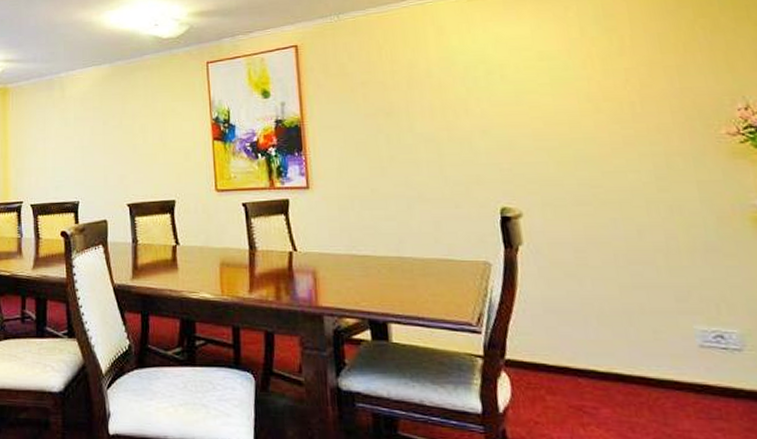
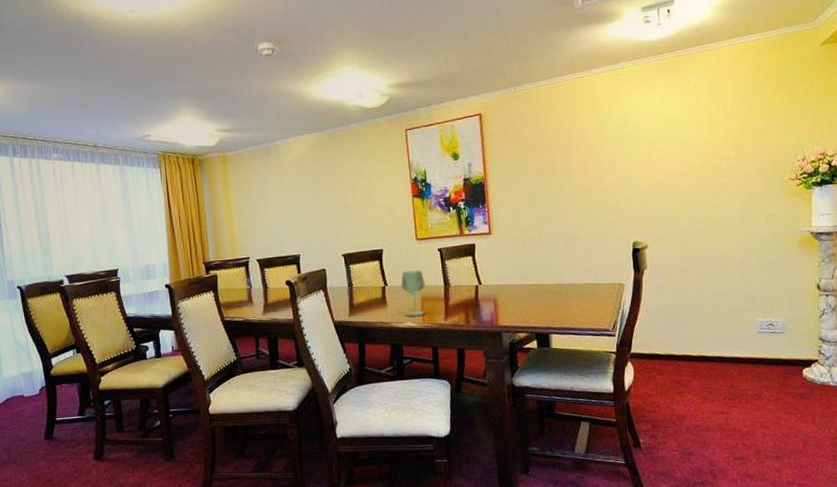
wine glass: none [195,228,226,287] -> present [400,270,426,317]

